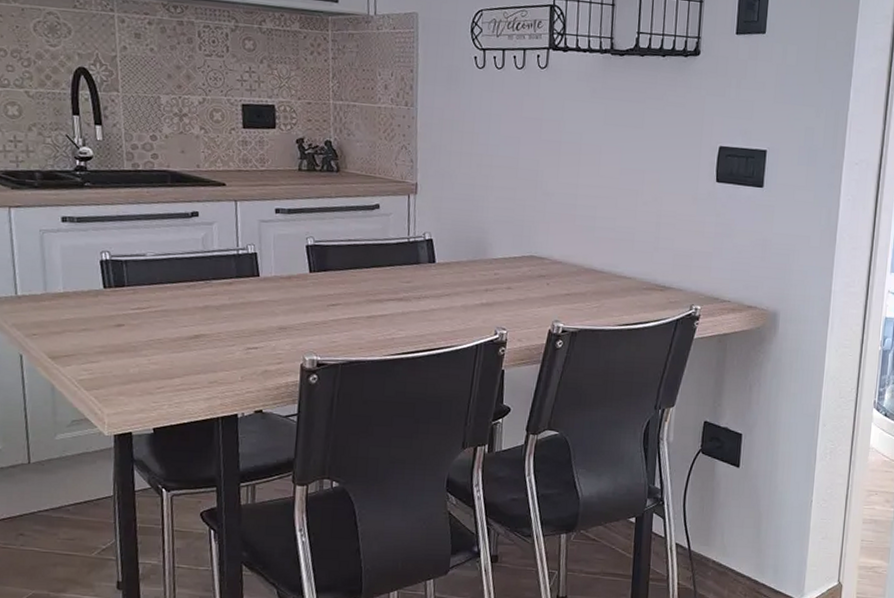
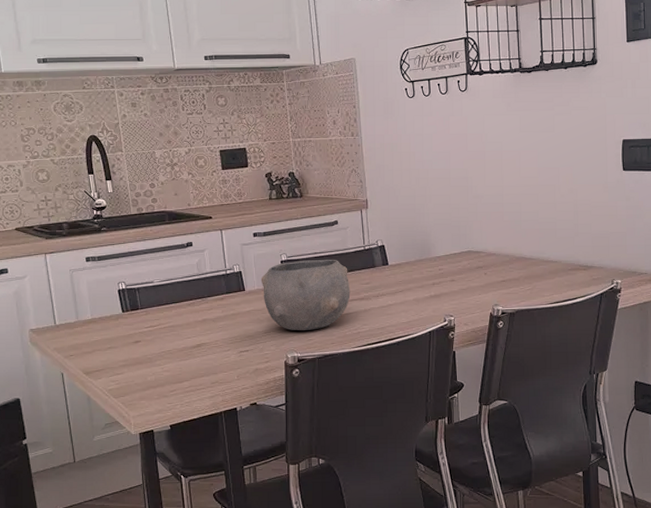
bowl: none [279,247,388,331] -> present [261,259,351,330]

